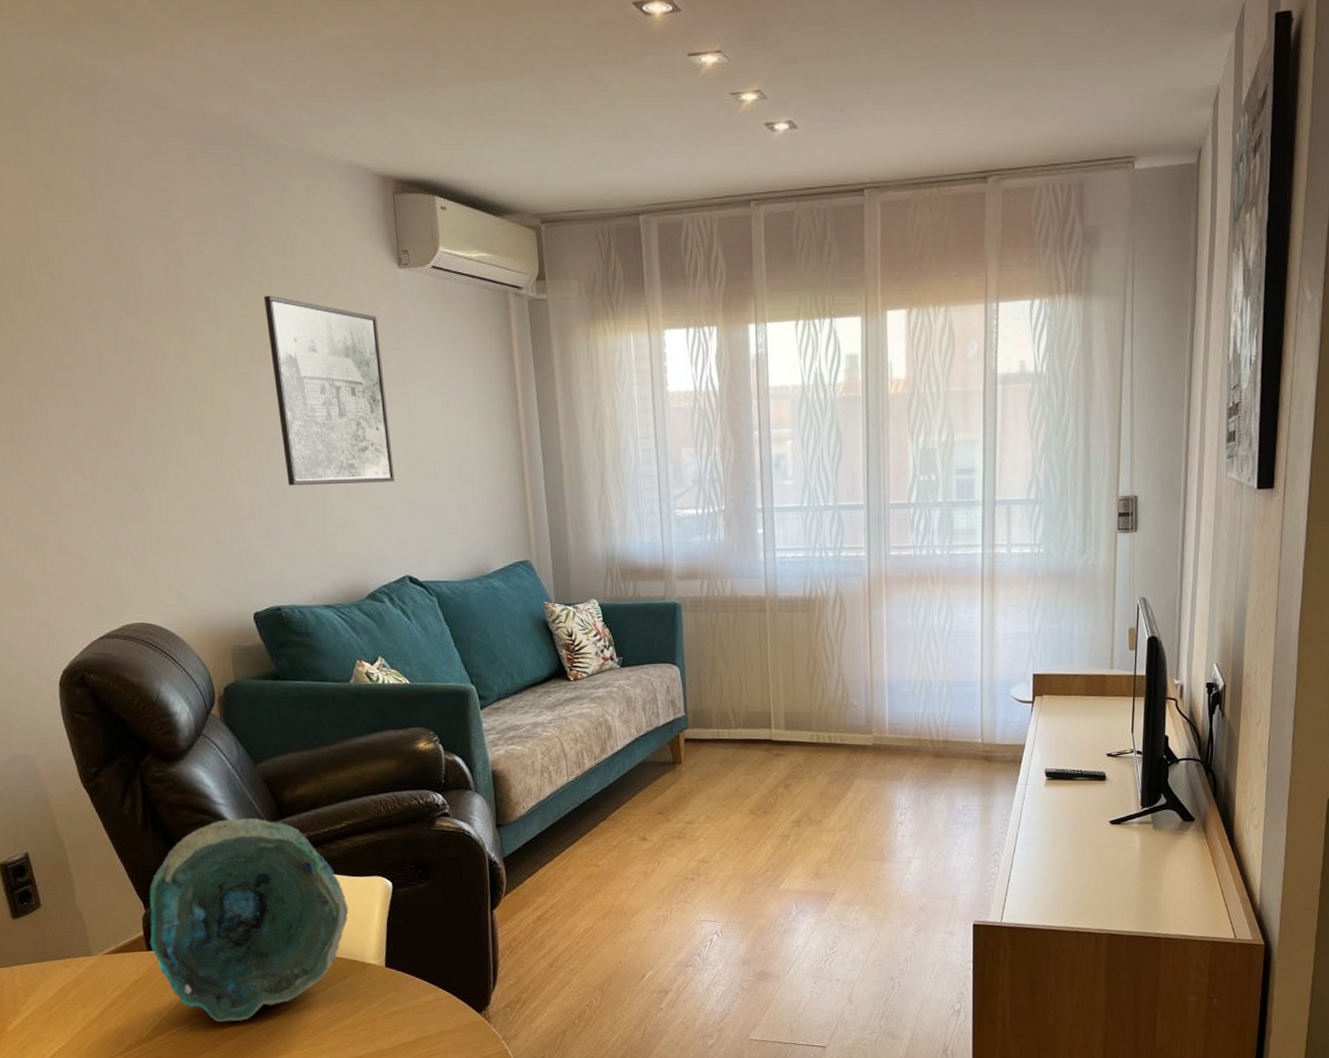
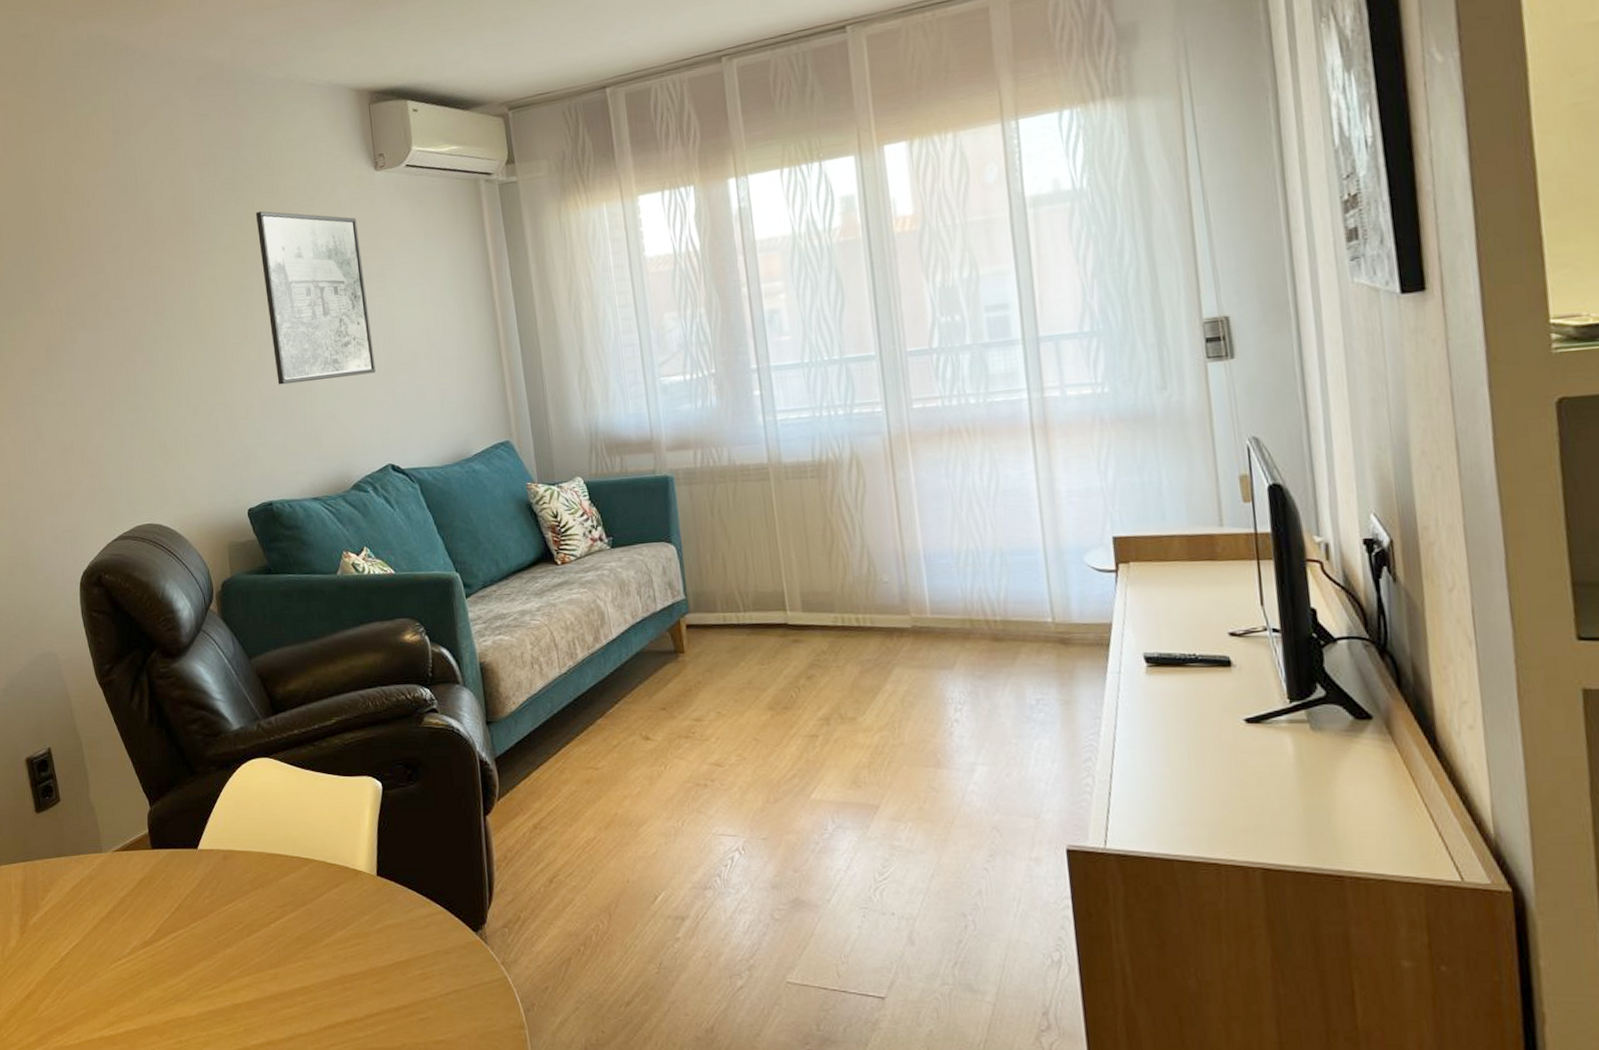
decorative bowl: present [149,818,349,1023] -> none [153,714,340,929]

